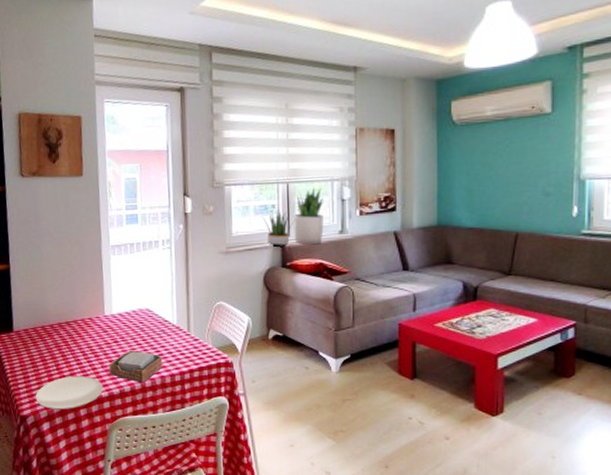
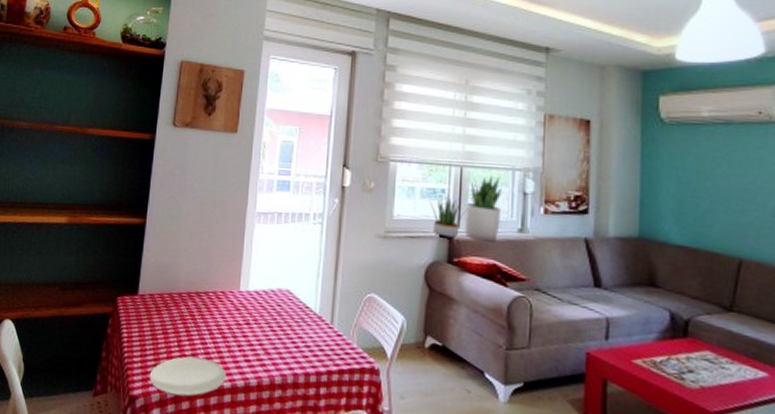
napkin holder: present [109,350,162,383] -> none [236,336,297,379]

